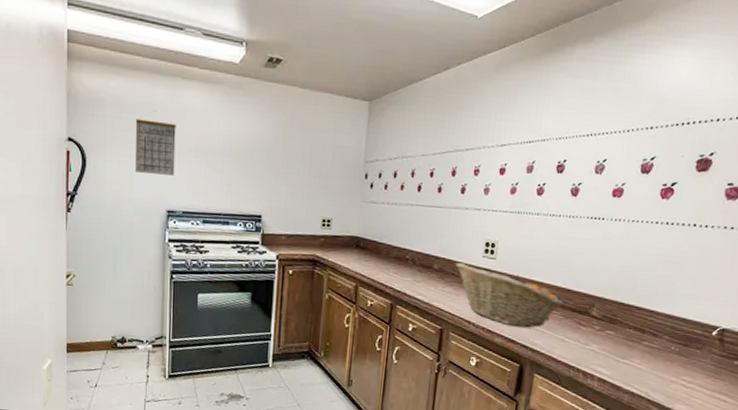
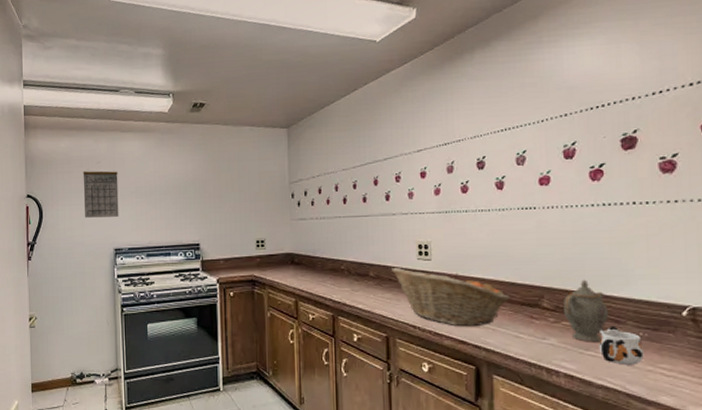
teapot: none [609,293,650,352] -> present [564,279,608,342]
mug: none [633,338,673,375] -> present [598,325,644,365]

